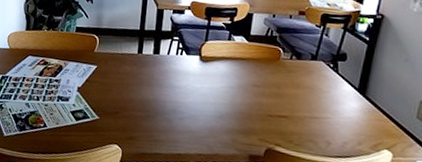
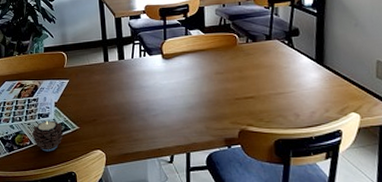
candle: none [47,104,82,138] -> present [31,120,64,152]

